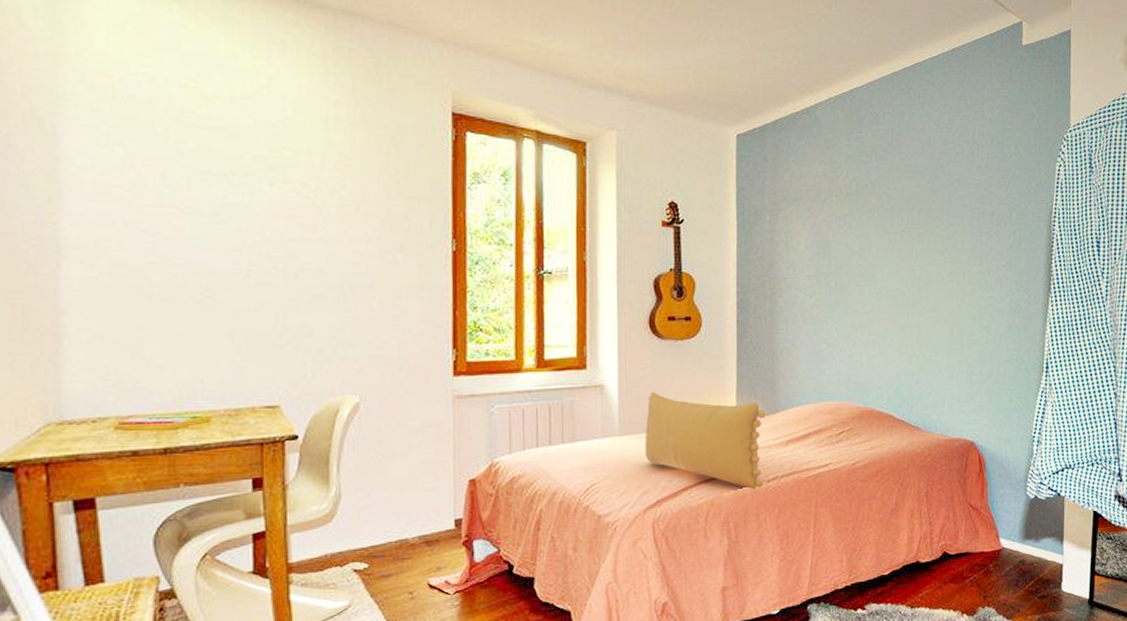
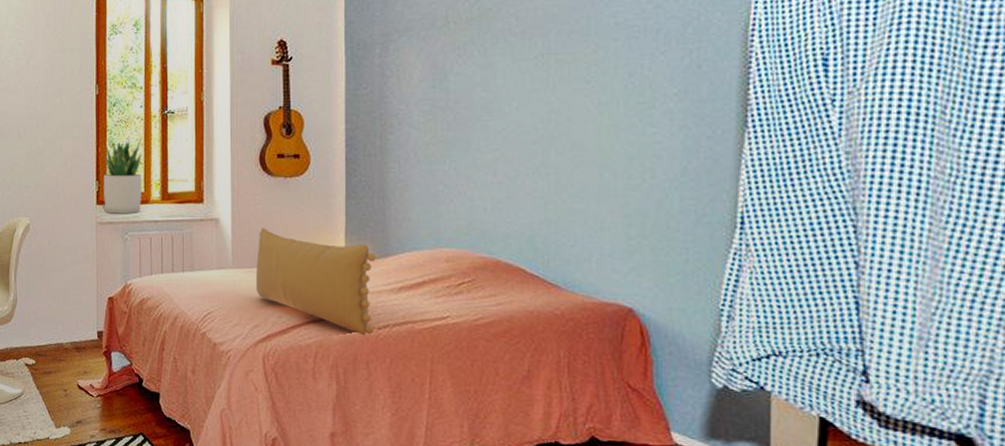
planter: none [463,301,513,386] -> present [104,138,142,214]

